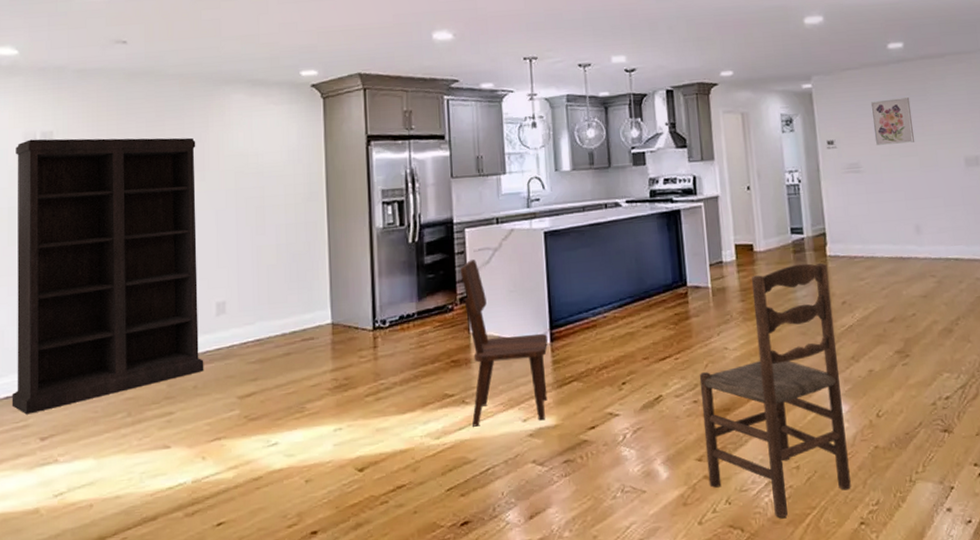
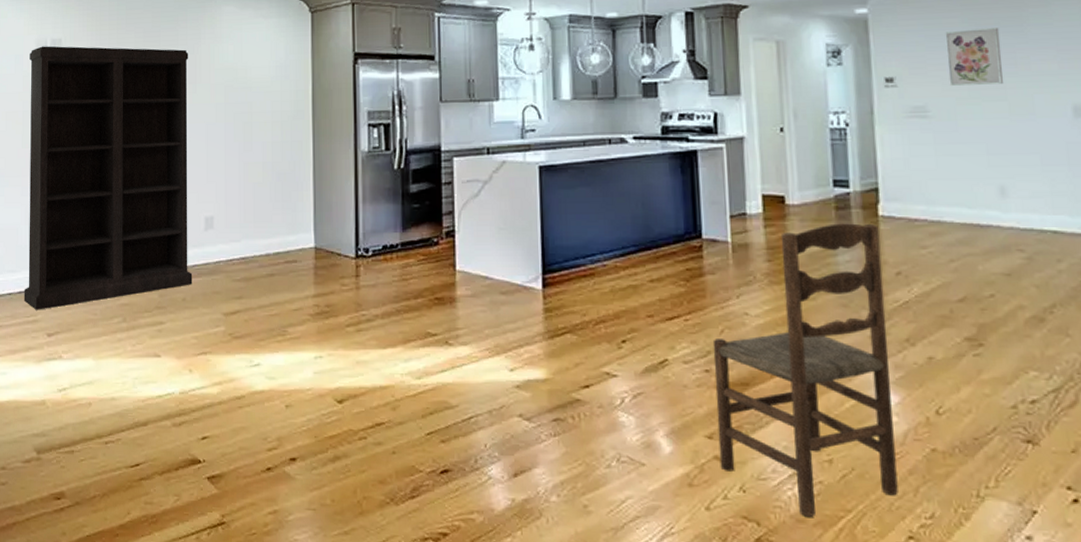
dining chair: present [460,260,548,427] -> none [447,191,540,372]

